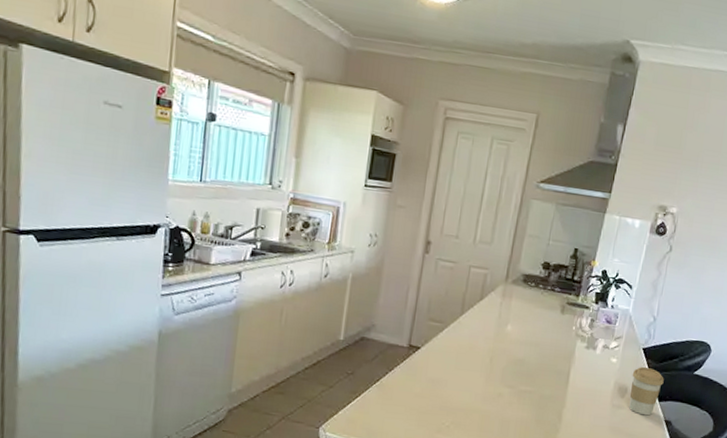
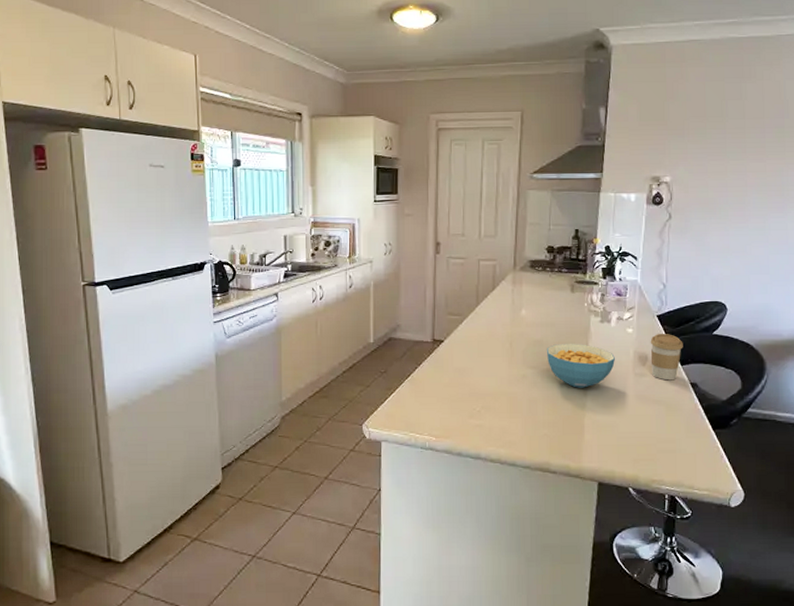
cereal bowl: none [526,365,595,414] -> present [546,343,615,388]

